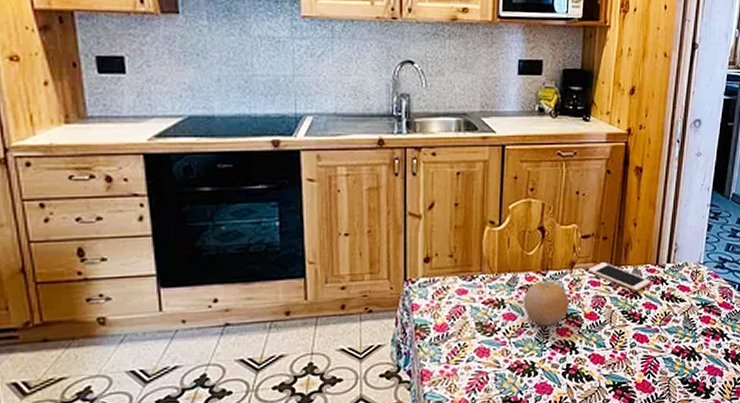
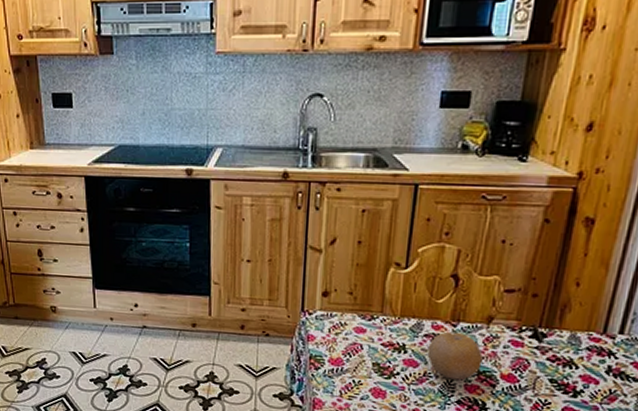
cell phone: present [588,262,650,291] -> none [509,322,593,360]

